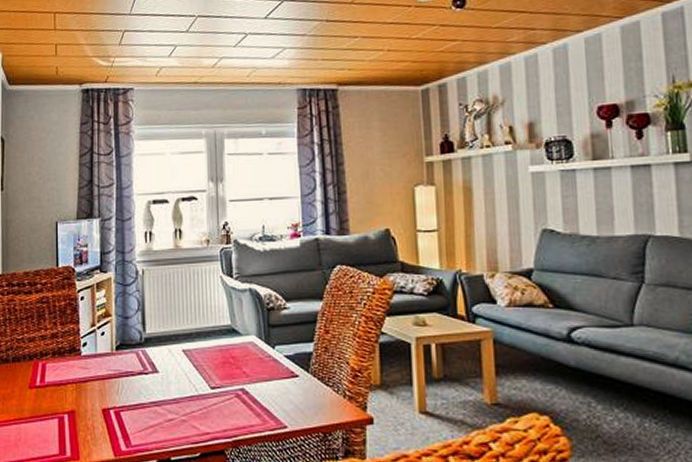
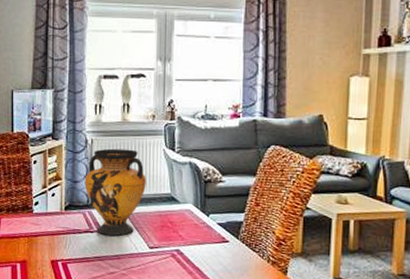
vase: none [136,278,204,376] -> present [84,148,146,236]

